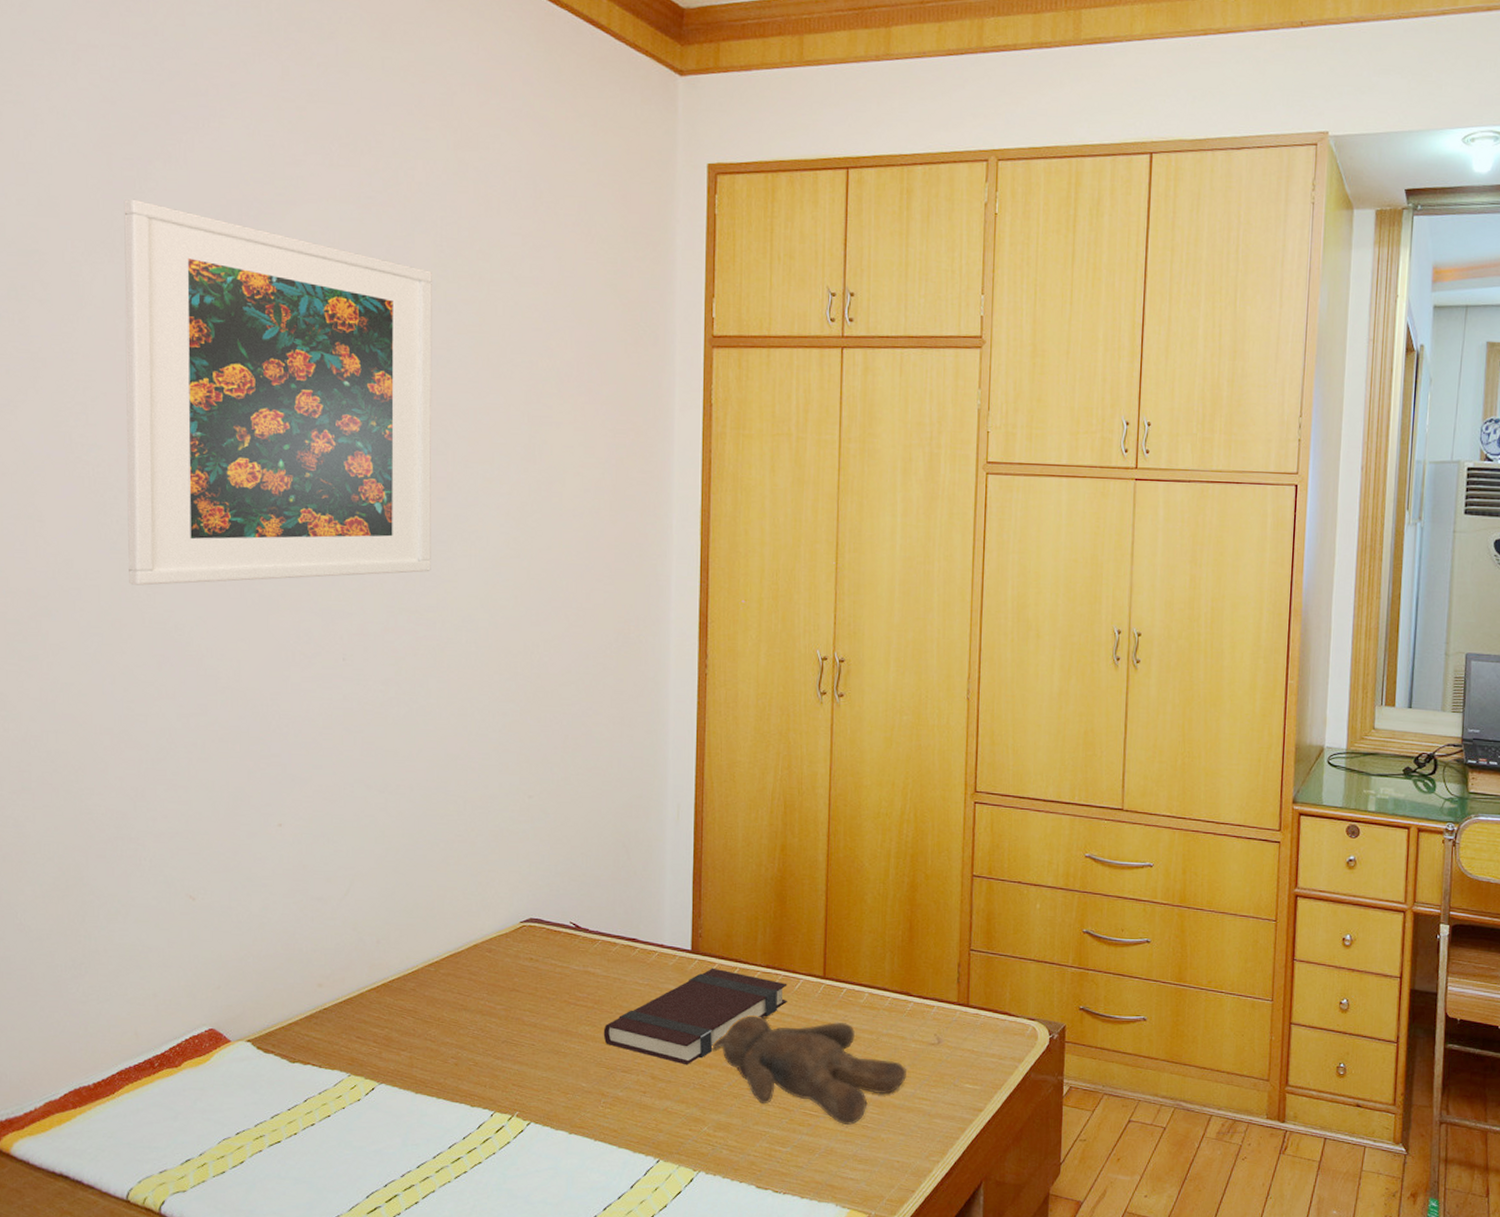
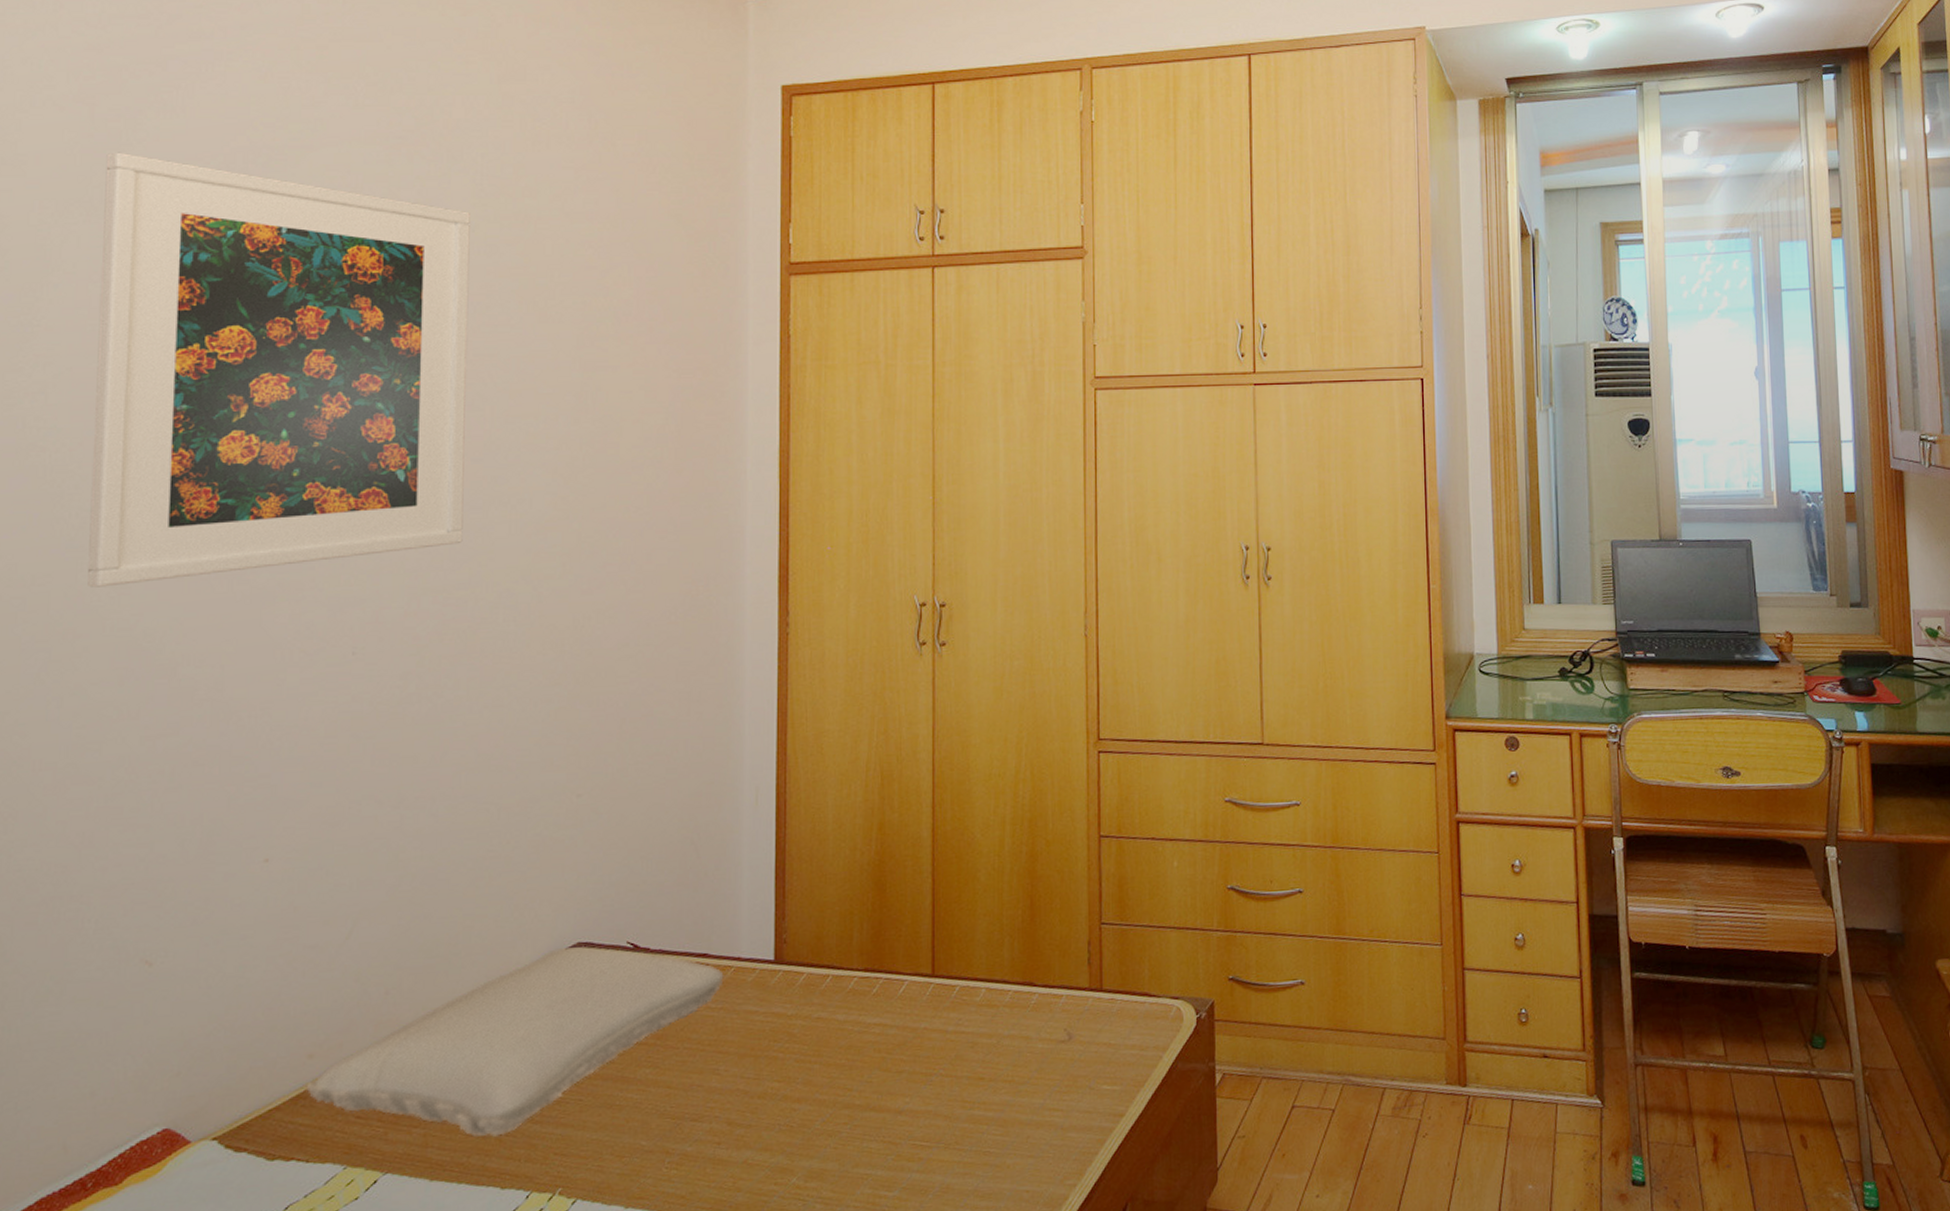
pillow: none [317,920,650,1065] -> present [306,945,724,1137]
book: present [603,968,788,1065] -> none [667,978,890,1103]
teddy bear: present [710,1014,906,1125] -> none [799,1027,1033,1153]

